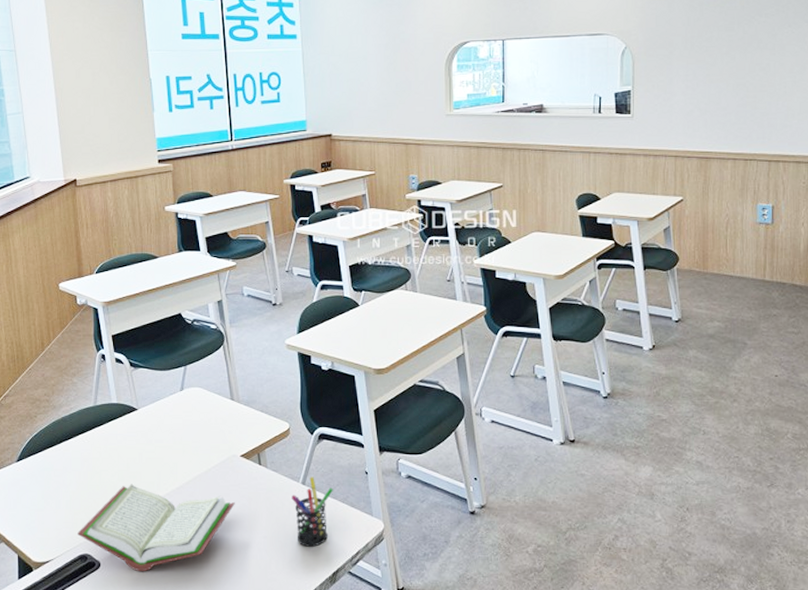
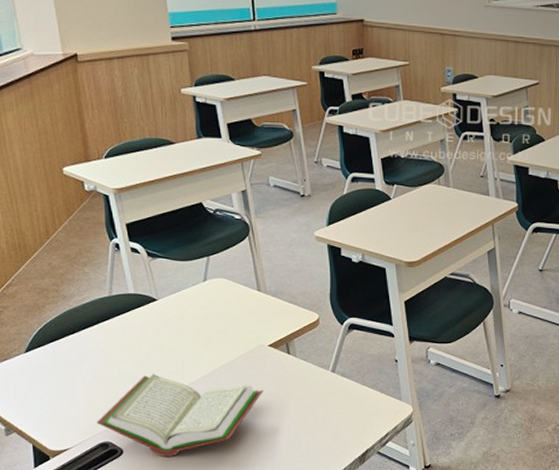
pen holder: present [292,477,333,547] -> none [321,365,363,430]

